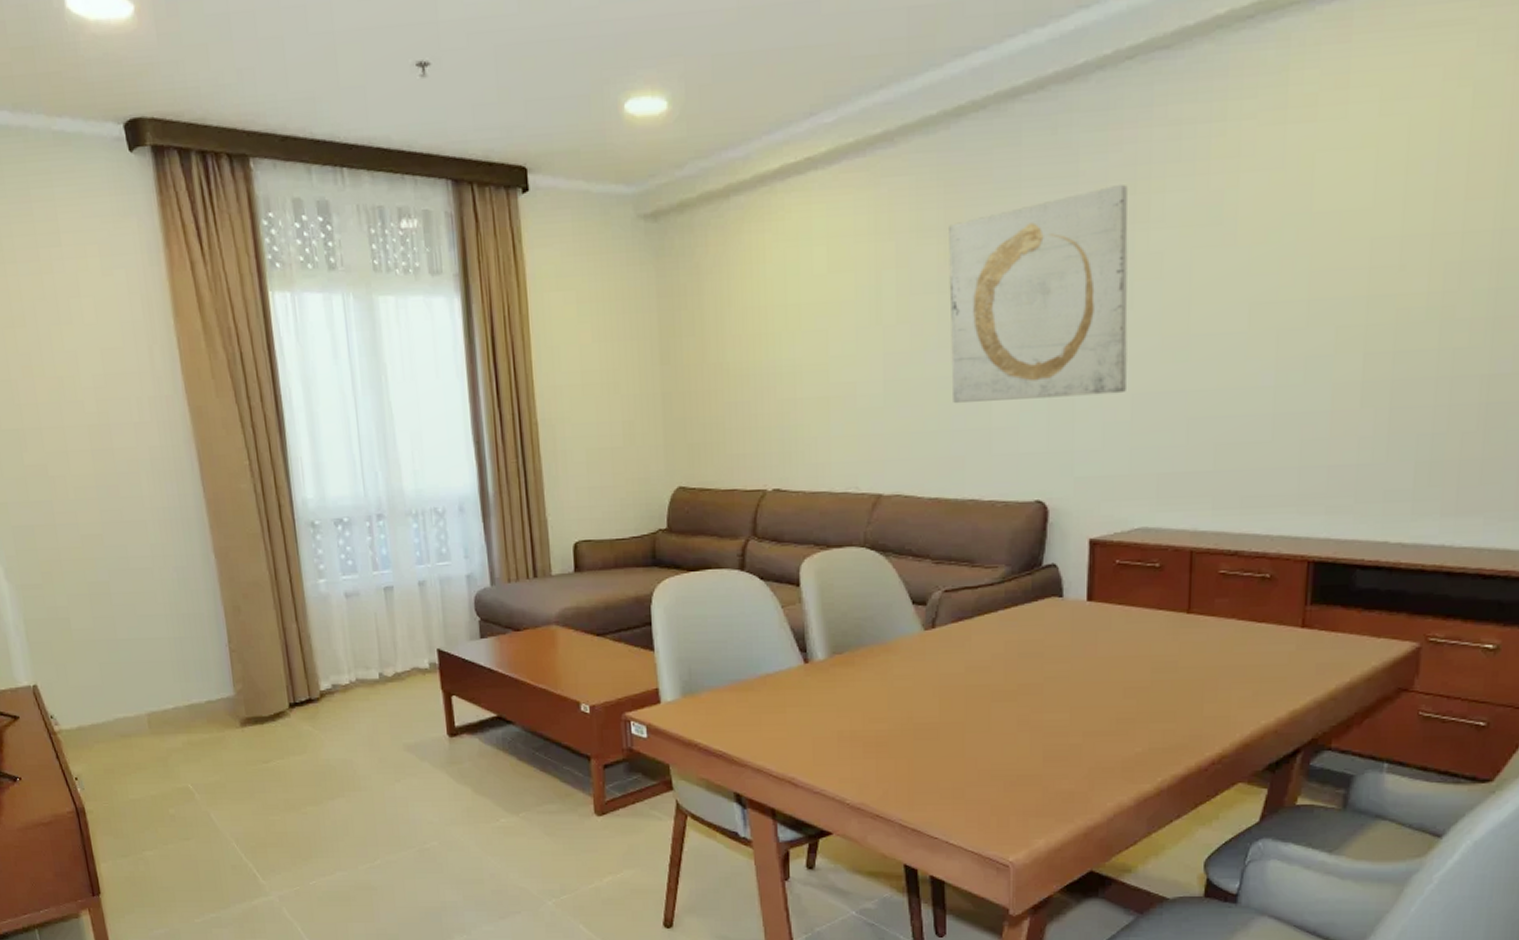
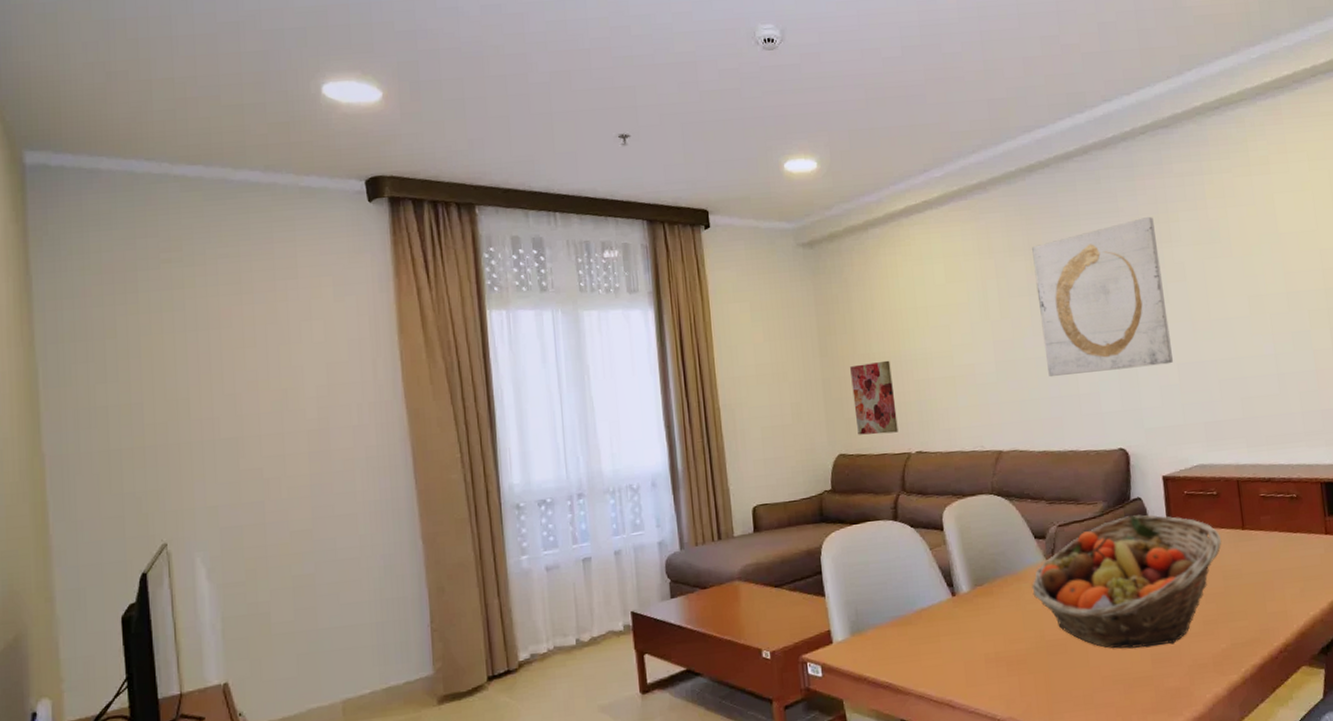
wall art: none [697,372,753,466] -> present [850,360,898,435]
fruit basket: none [903,585,1157,743] -> present [1032,514,1222,649]

